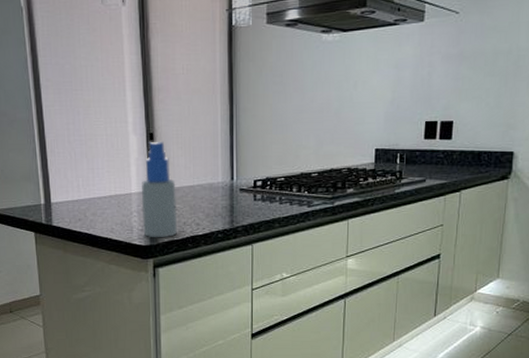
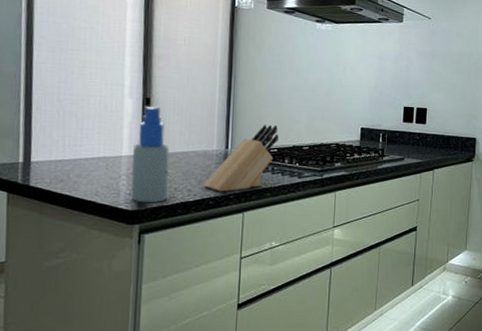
knife block: none [211,151,285,225] -> present [203,124,279,192]

